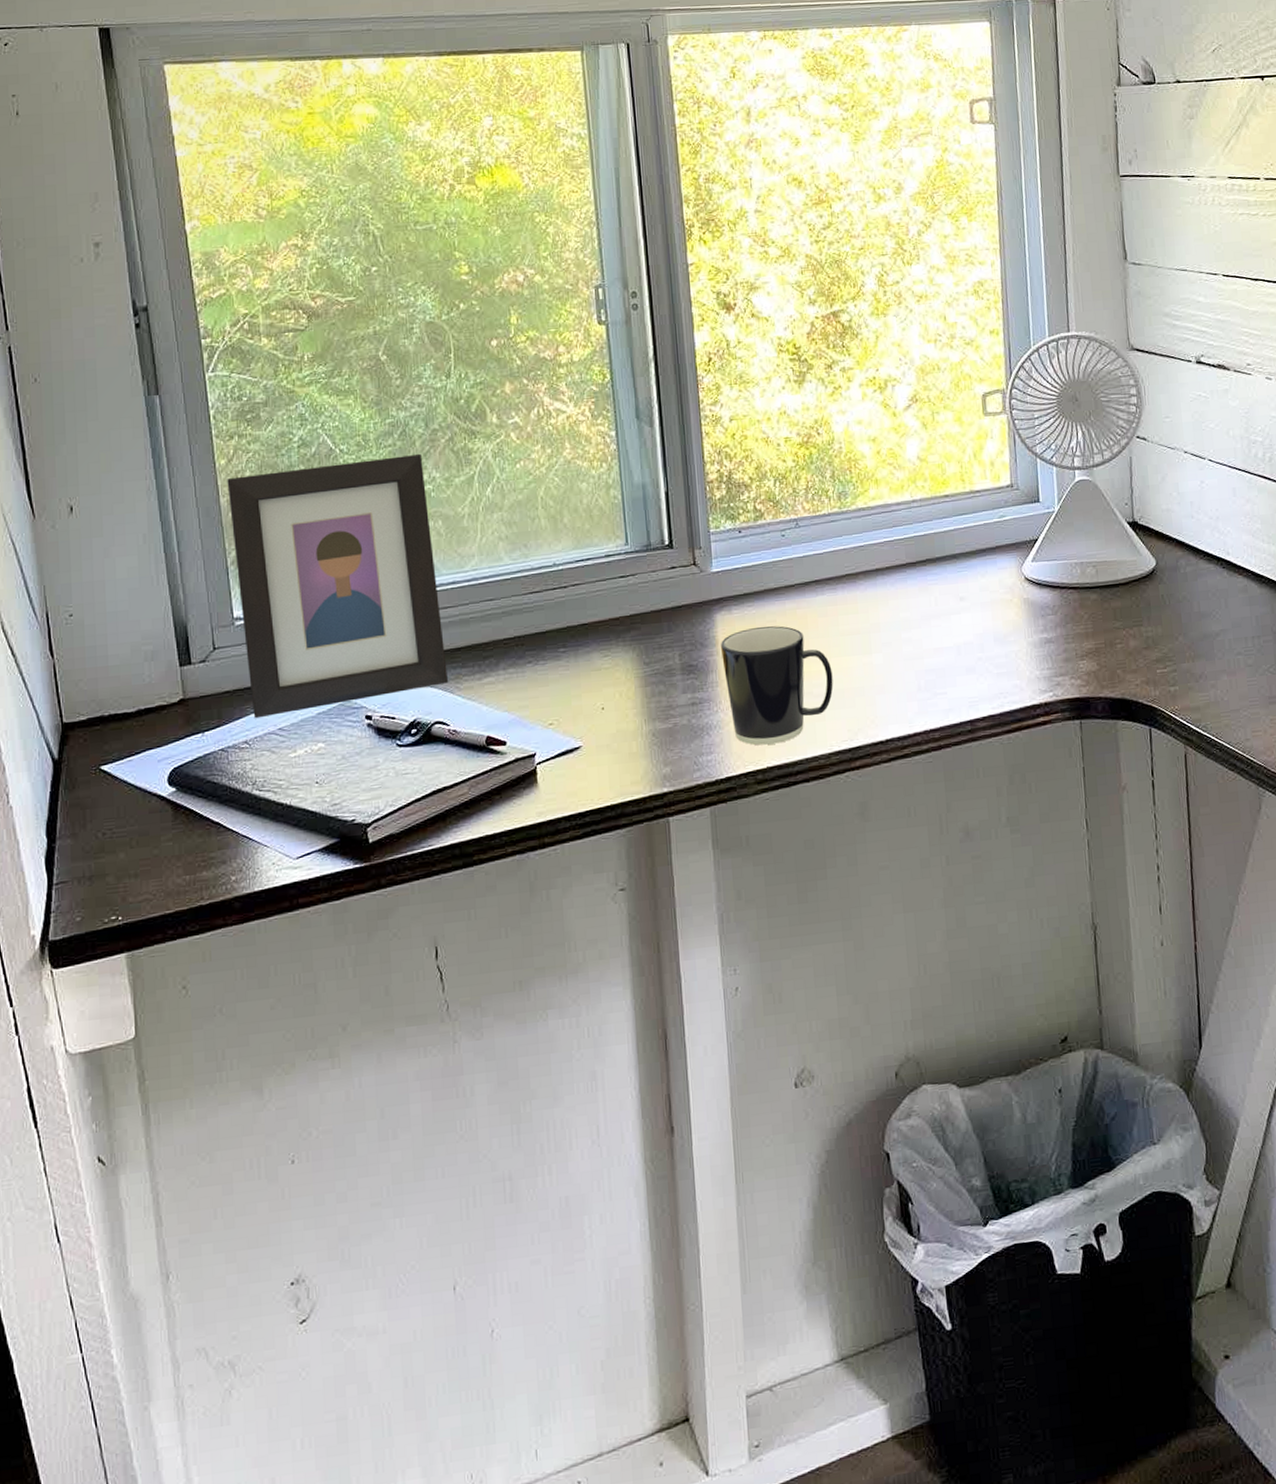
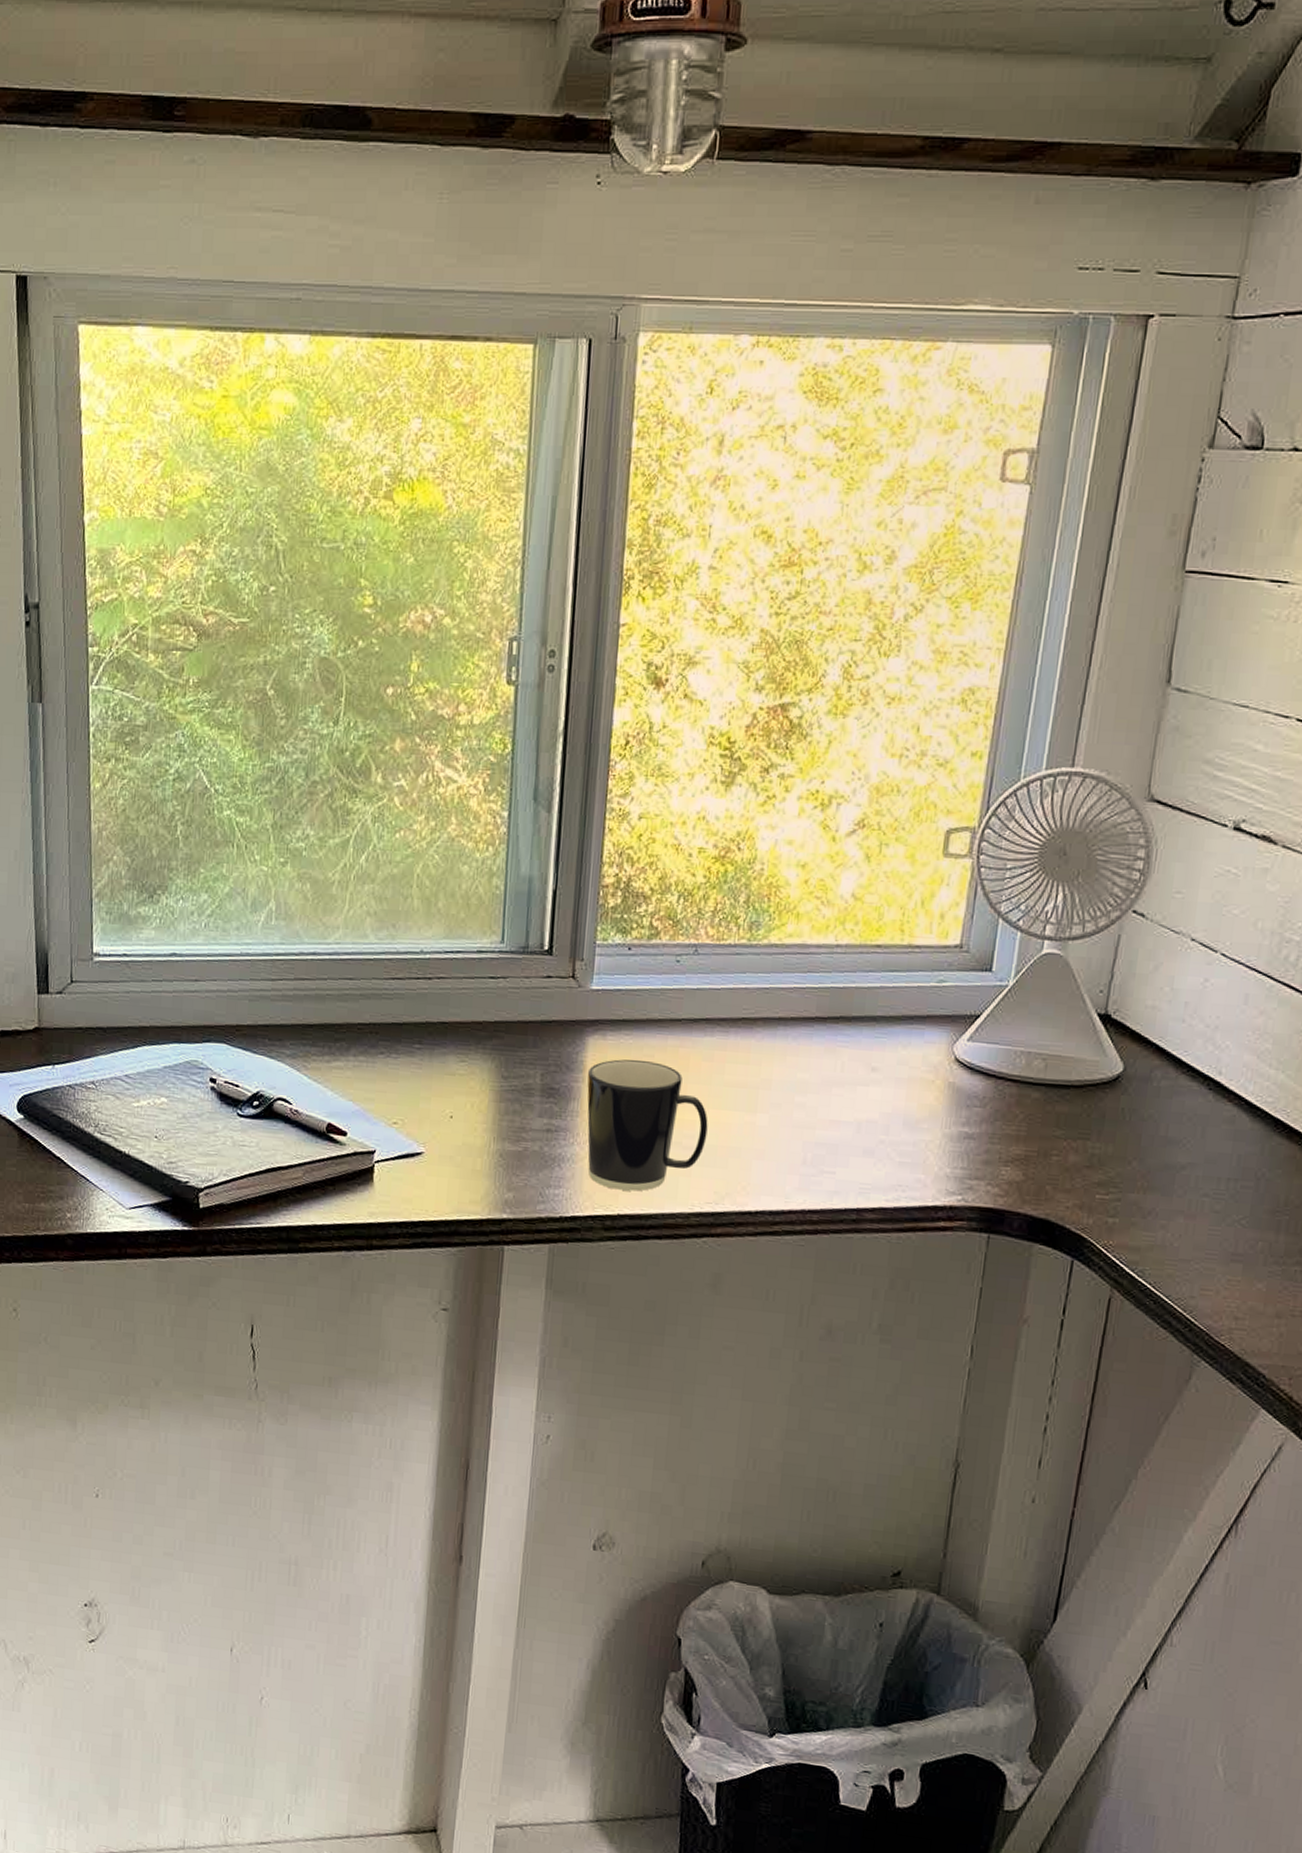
picture frame: present [227,453,448,719] -> none [99,803,298,1061]

